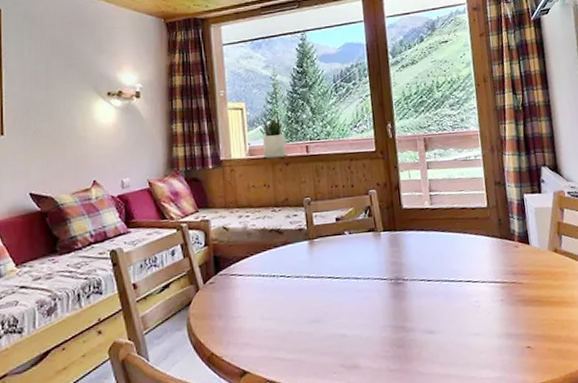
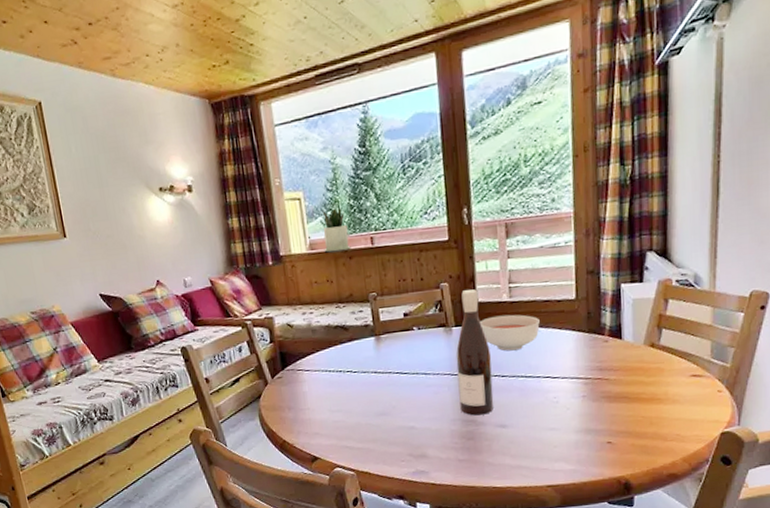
bottle: none [384,196,422,322] -> present [456,289,494,416]
bowl: none [405,220,459,256] -> present [479,314,540,351]

